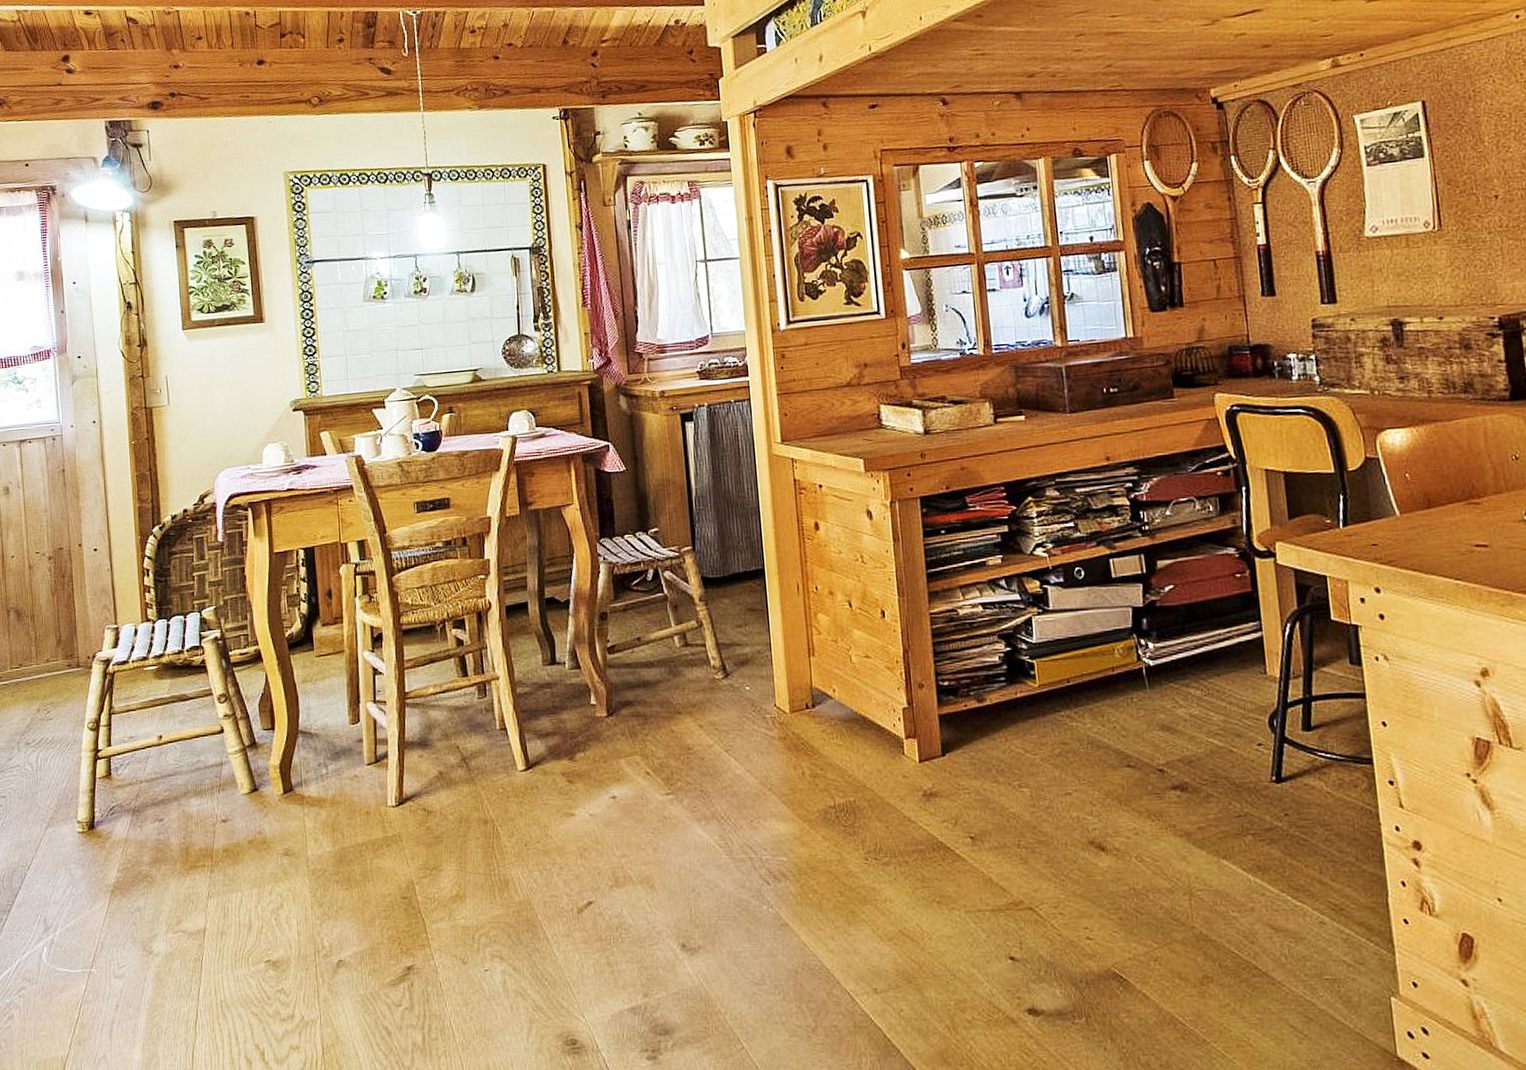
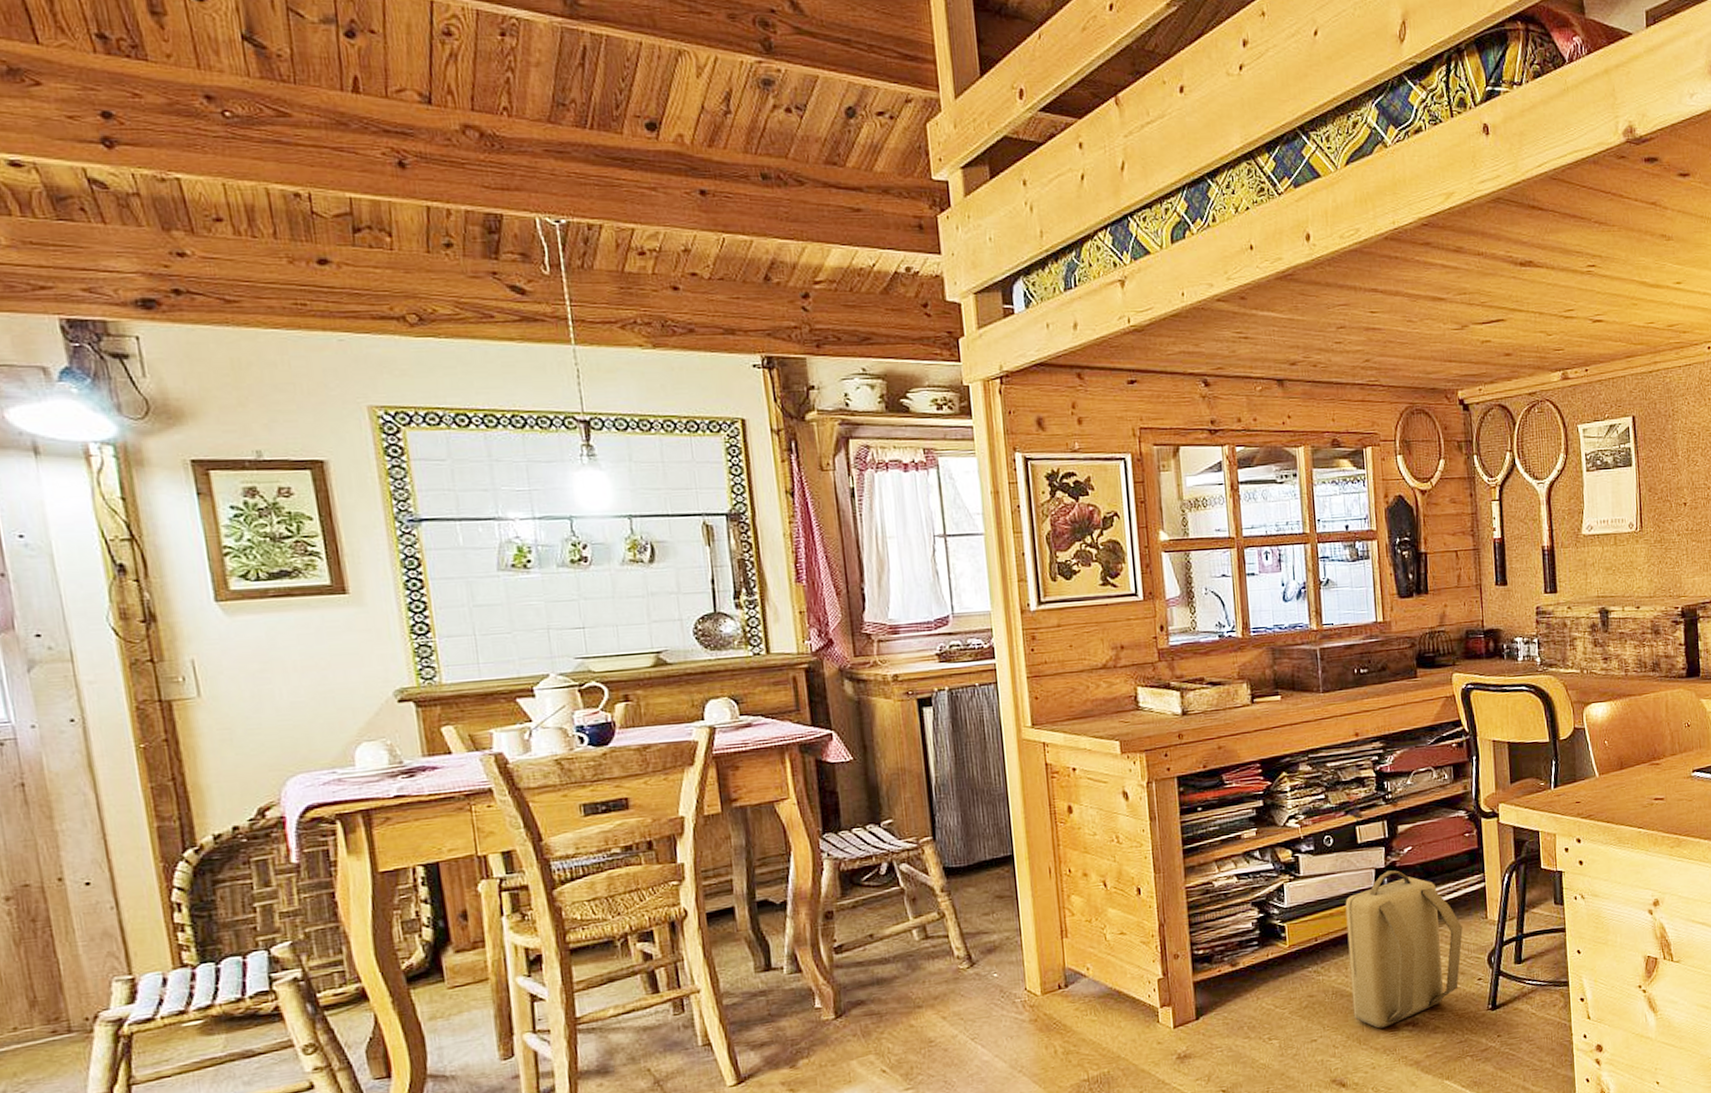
backpack: none [1099,610,1237,789] -> present [1345,870,1463,1029]

